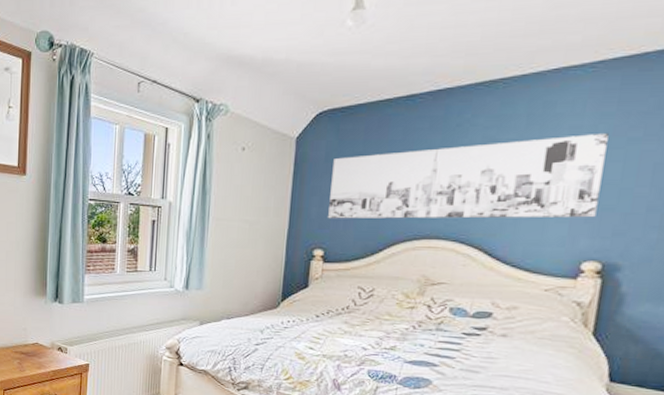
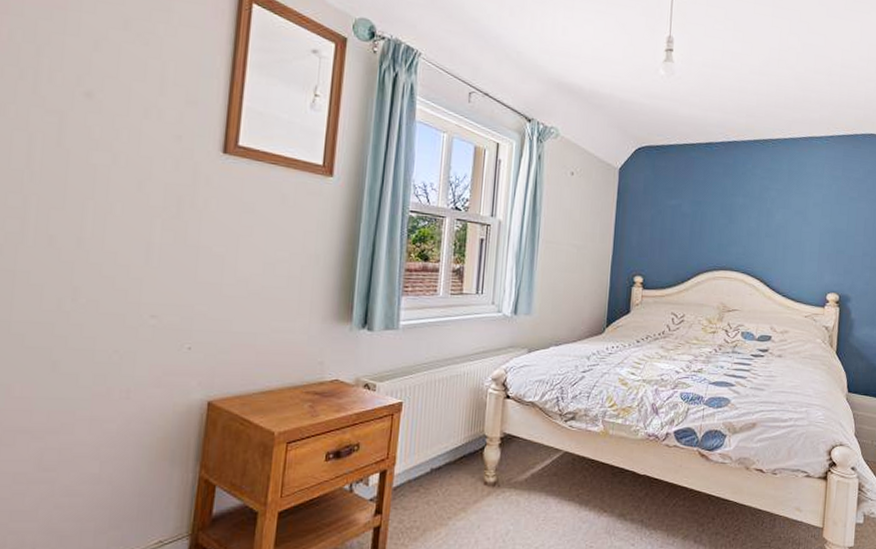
wall art: present [328,132,609,219] -> none [646,191,838,258]

